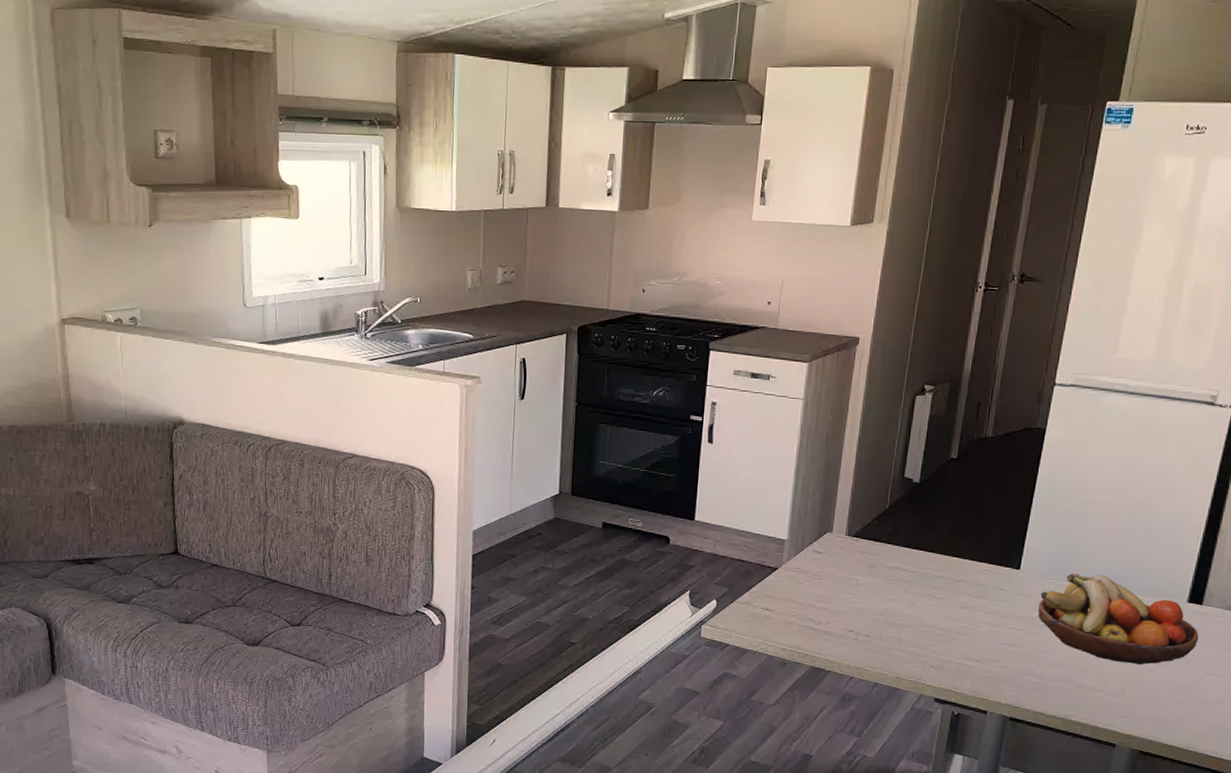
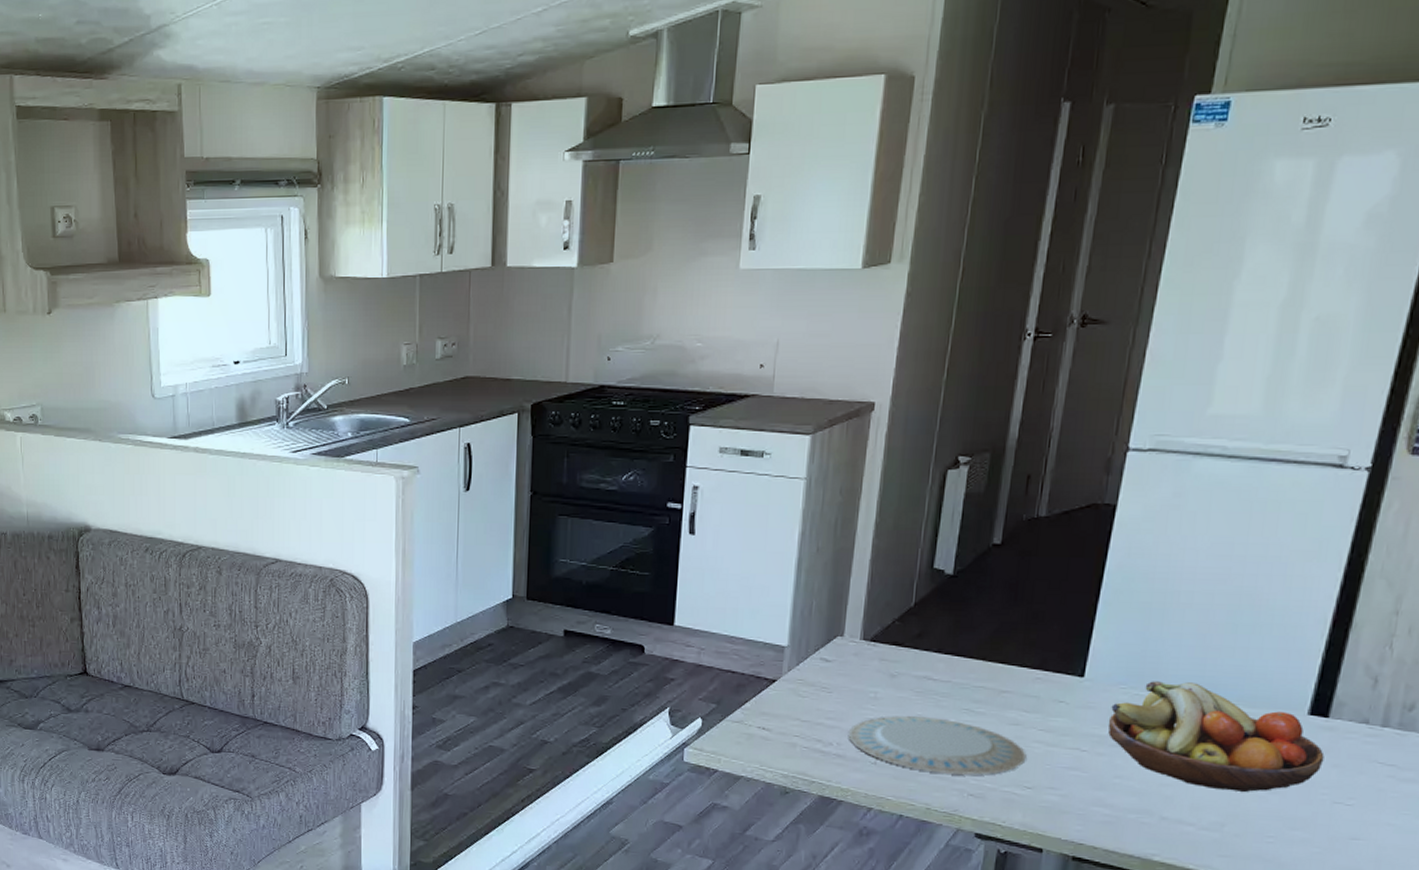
plate: none [835,600,975,650] -> present [848,716,1026,775]

